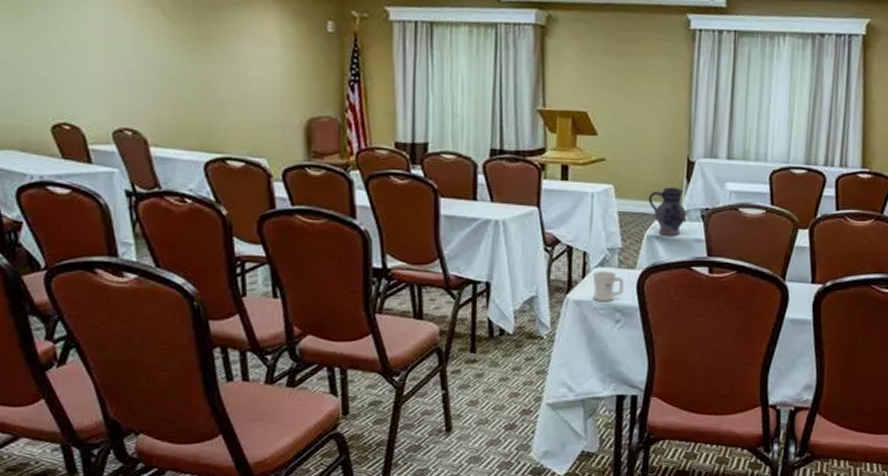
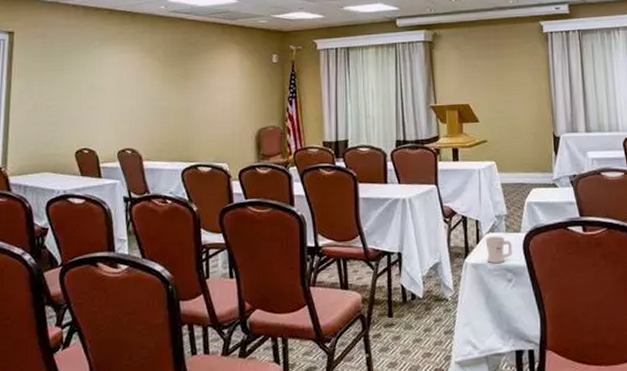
pitcher: present [648,187,686,237] -> none [525,159,558,202]

